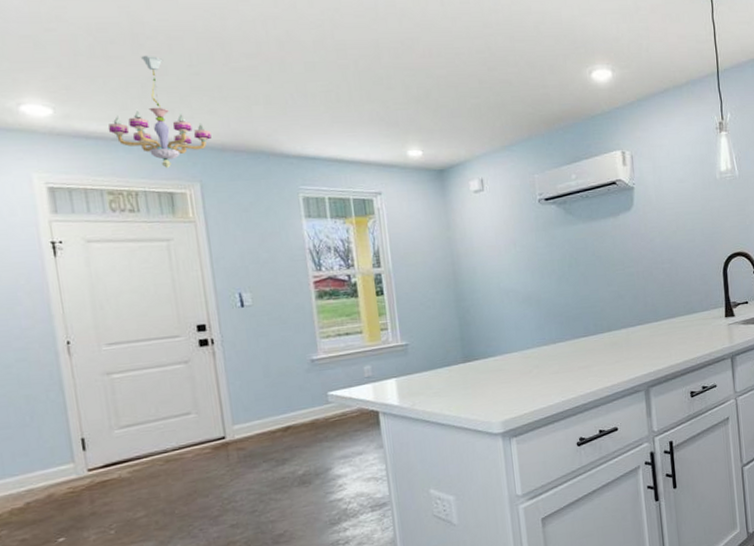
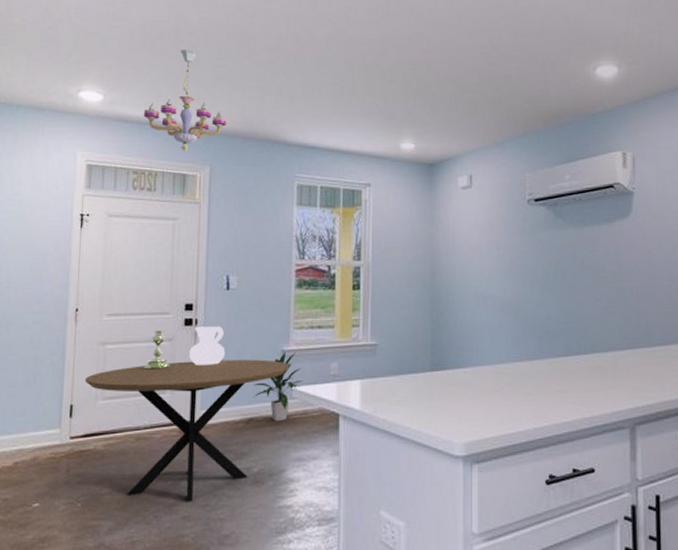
dining table: none [93,370,321,515] -> present [84,359,289,501]
candlestick: none [160,354,191,394] -> present [143,331,171,370]
vase: none [210,343,251,384] -> present [189,326,226,365]
indoor plant: none [286,360,338,426] -> present [253,351,303,422]

